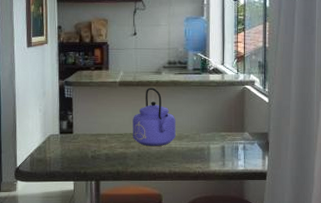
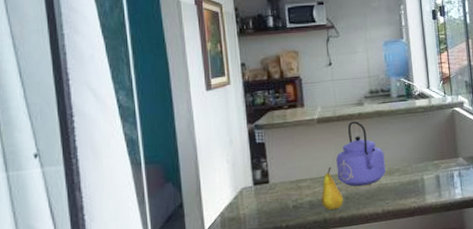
fruit: none [116,126,136,165] -> present [321,167,344,211]

